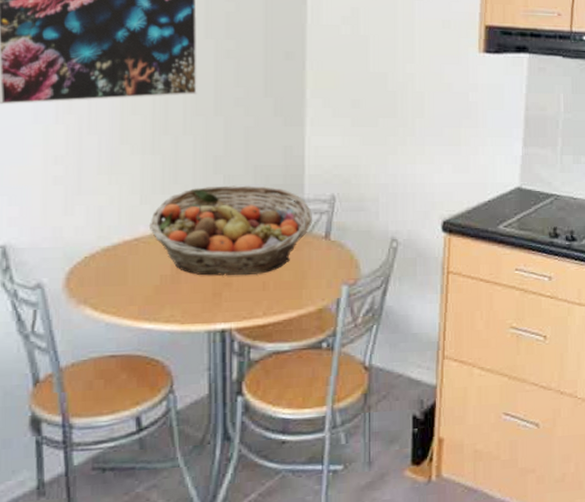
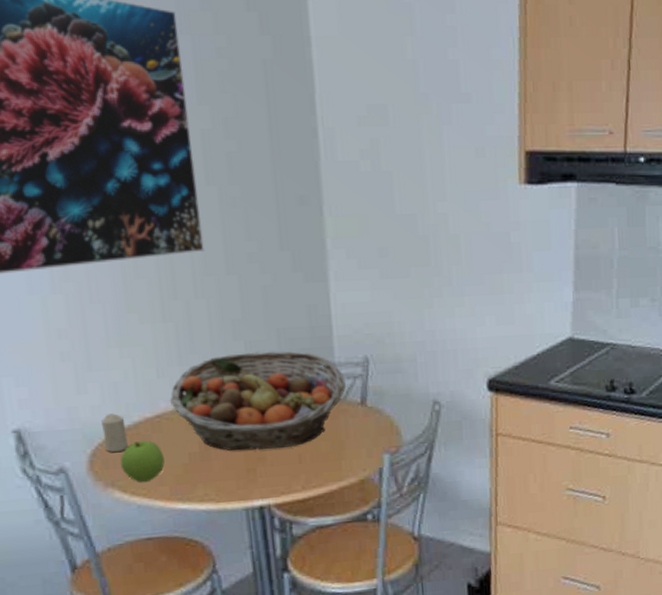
candle: none [83,235,105,271] -> present [101,413,128,452]
apple: none [95,262,137,302] -> present [120,441,165,483]

